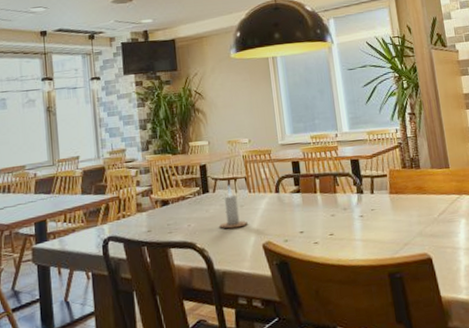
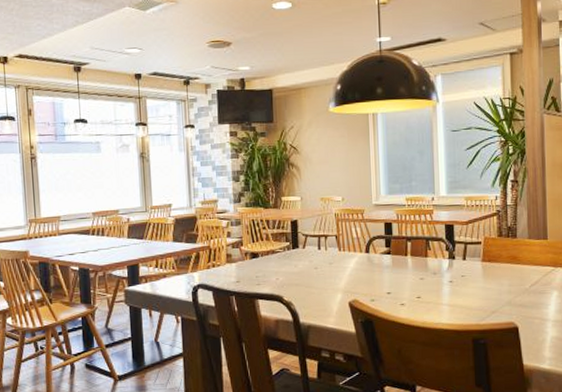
candle: present [219,185,248,229] -> none [307,242,335,285]

